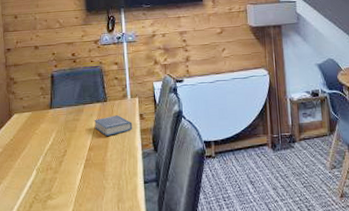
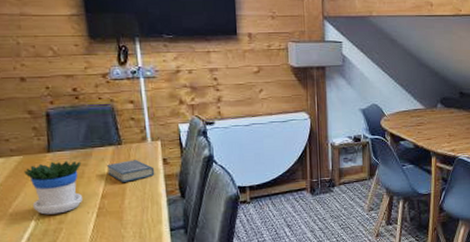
flowerpot: none [32,116,75,165] -> present [24,161,82,215]

